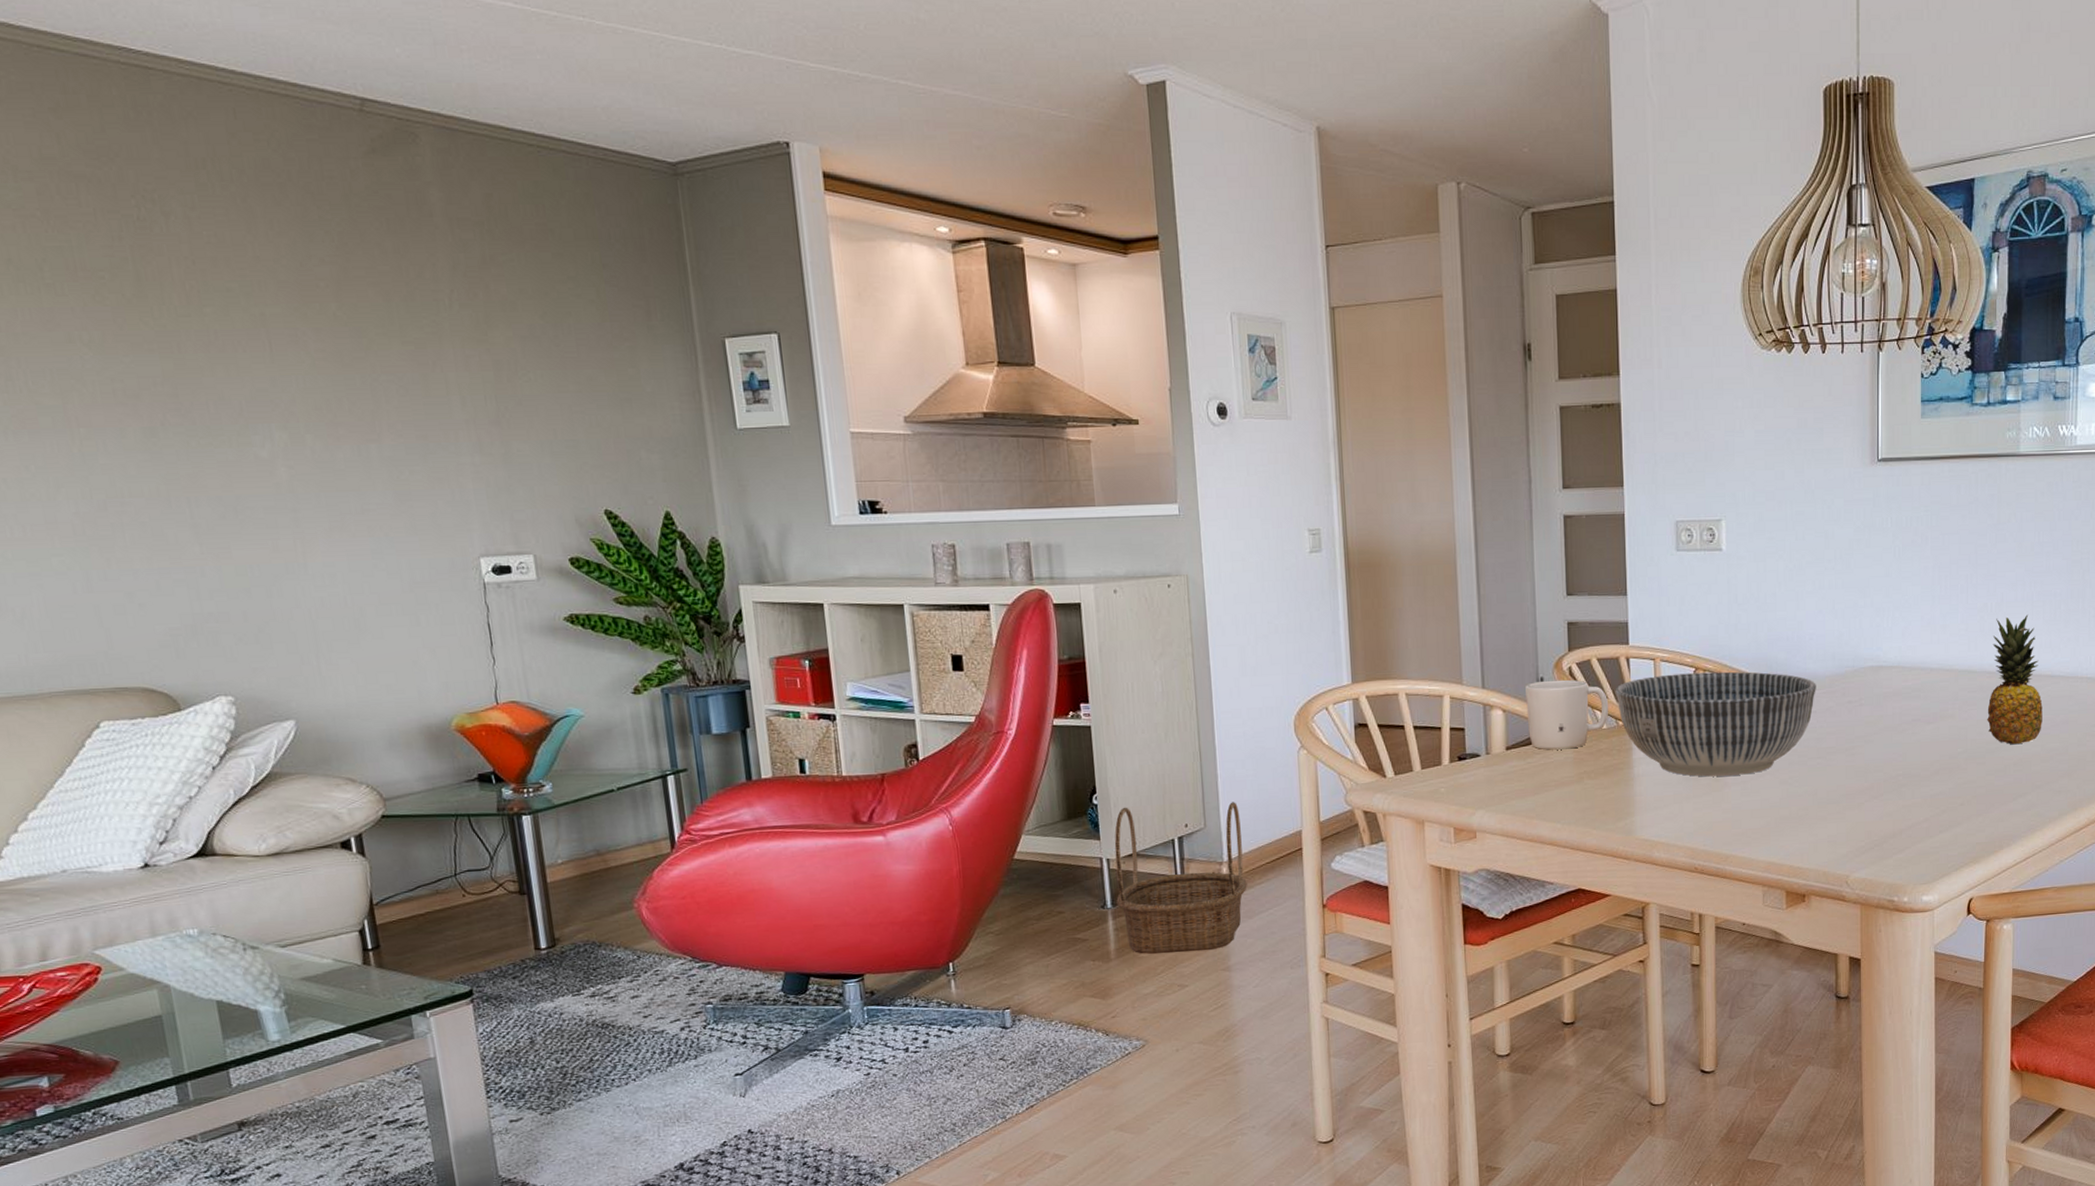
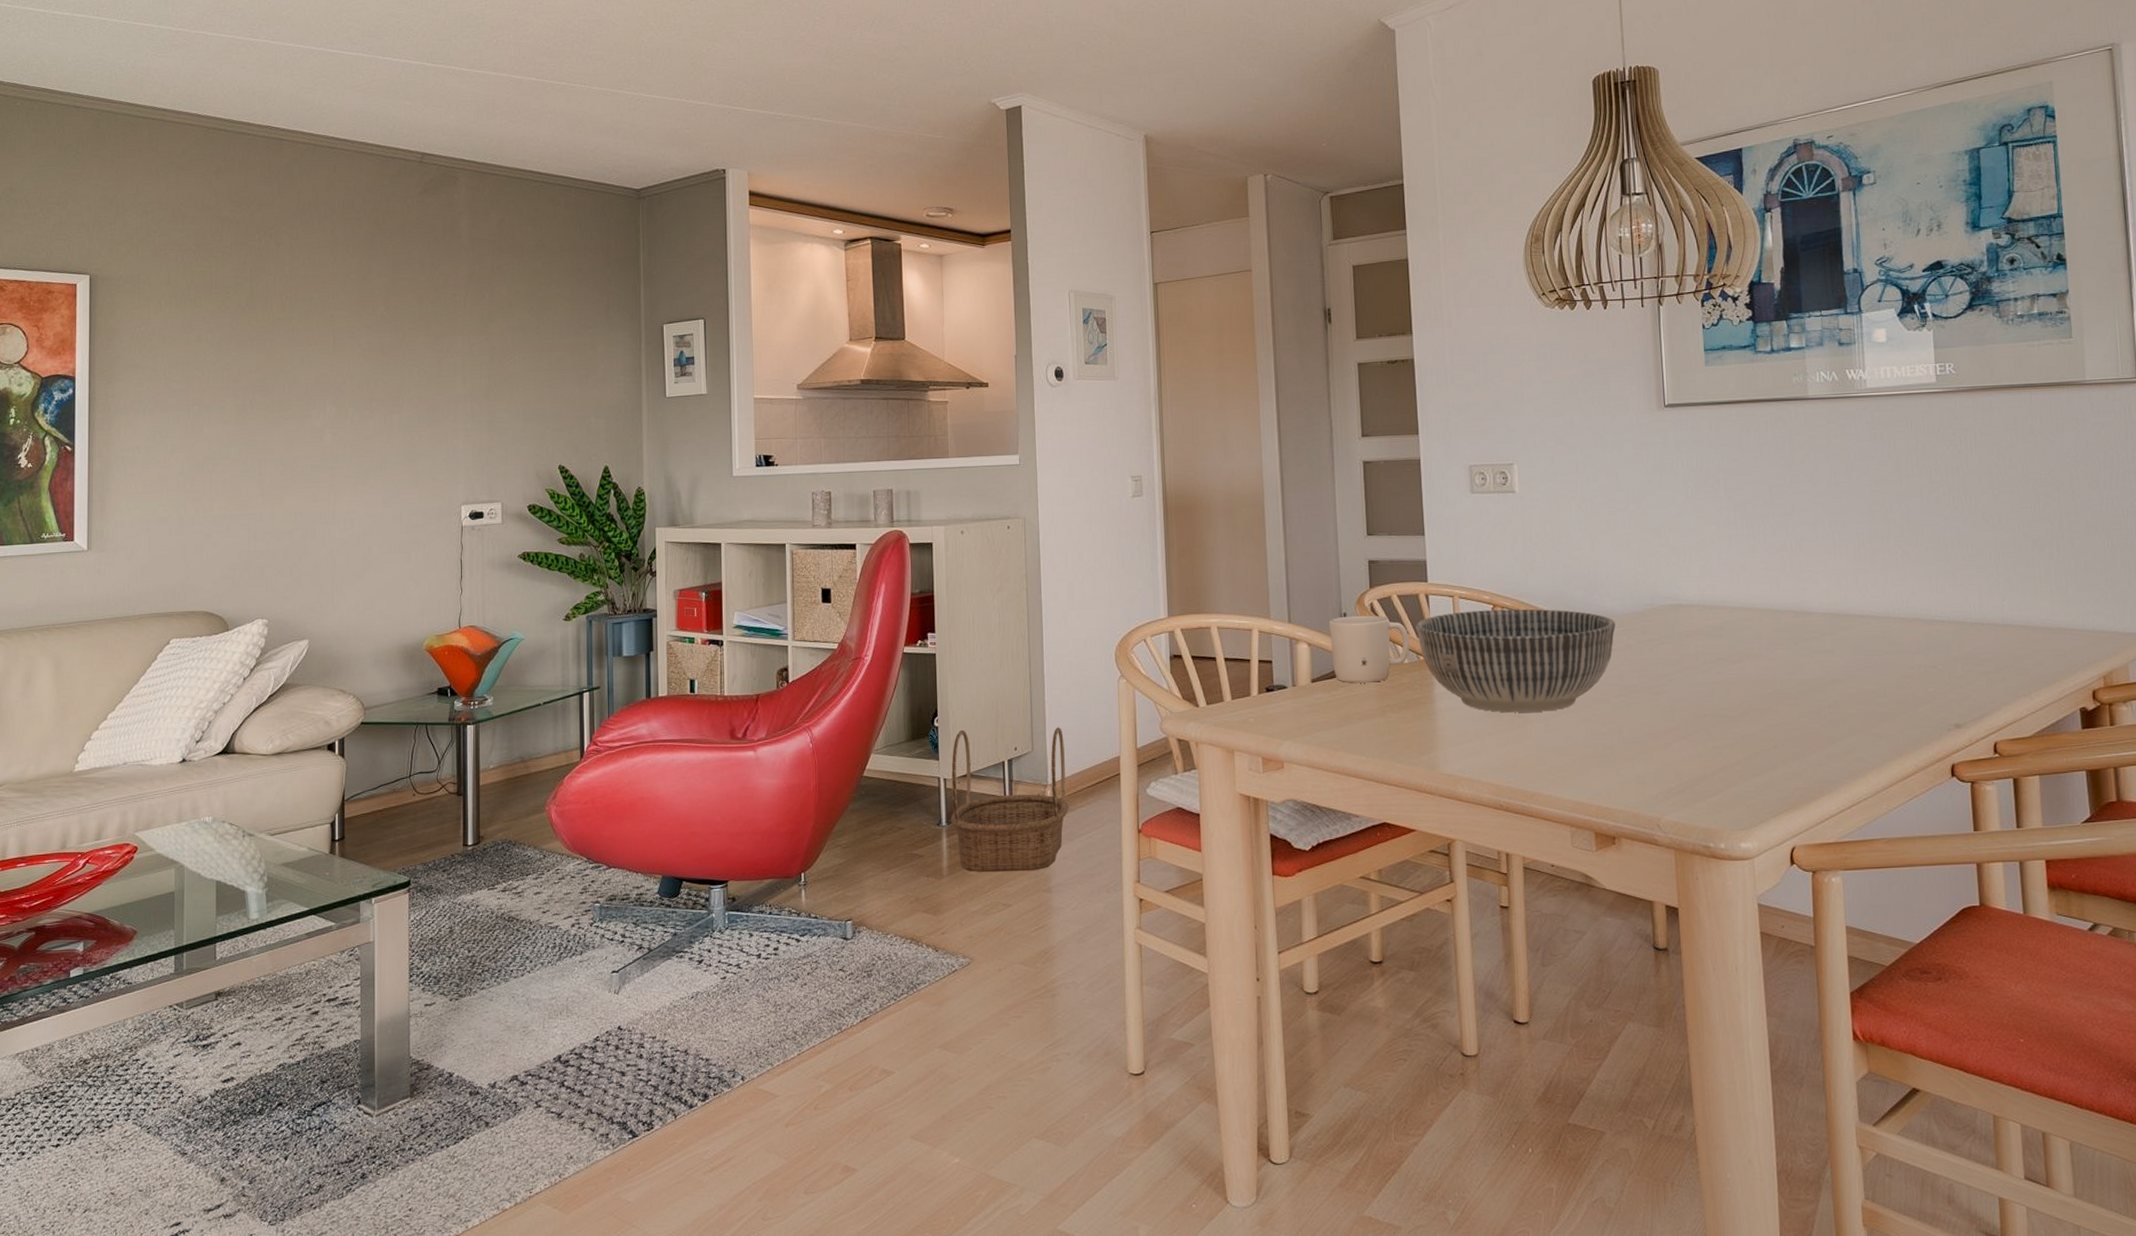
fruit: present [1987,614,2043,744] -> none [1795,554,1856,685]

